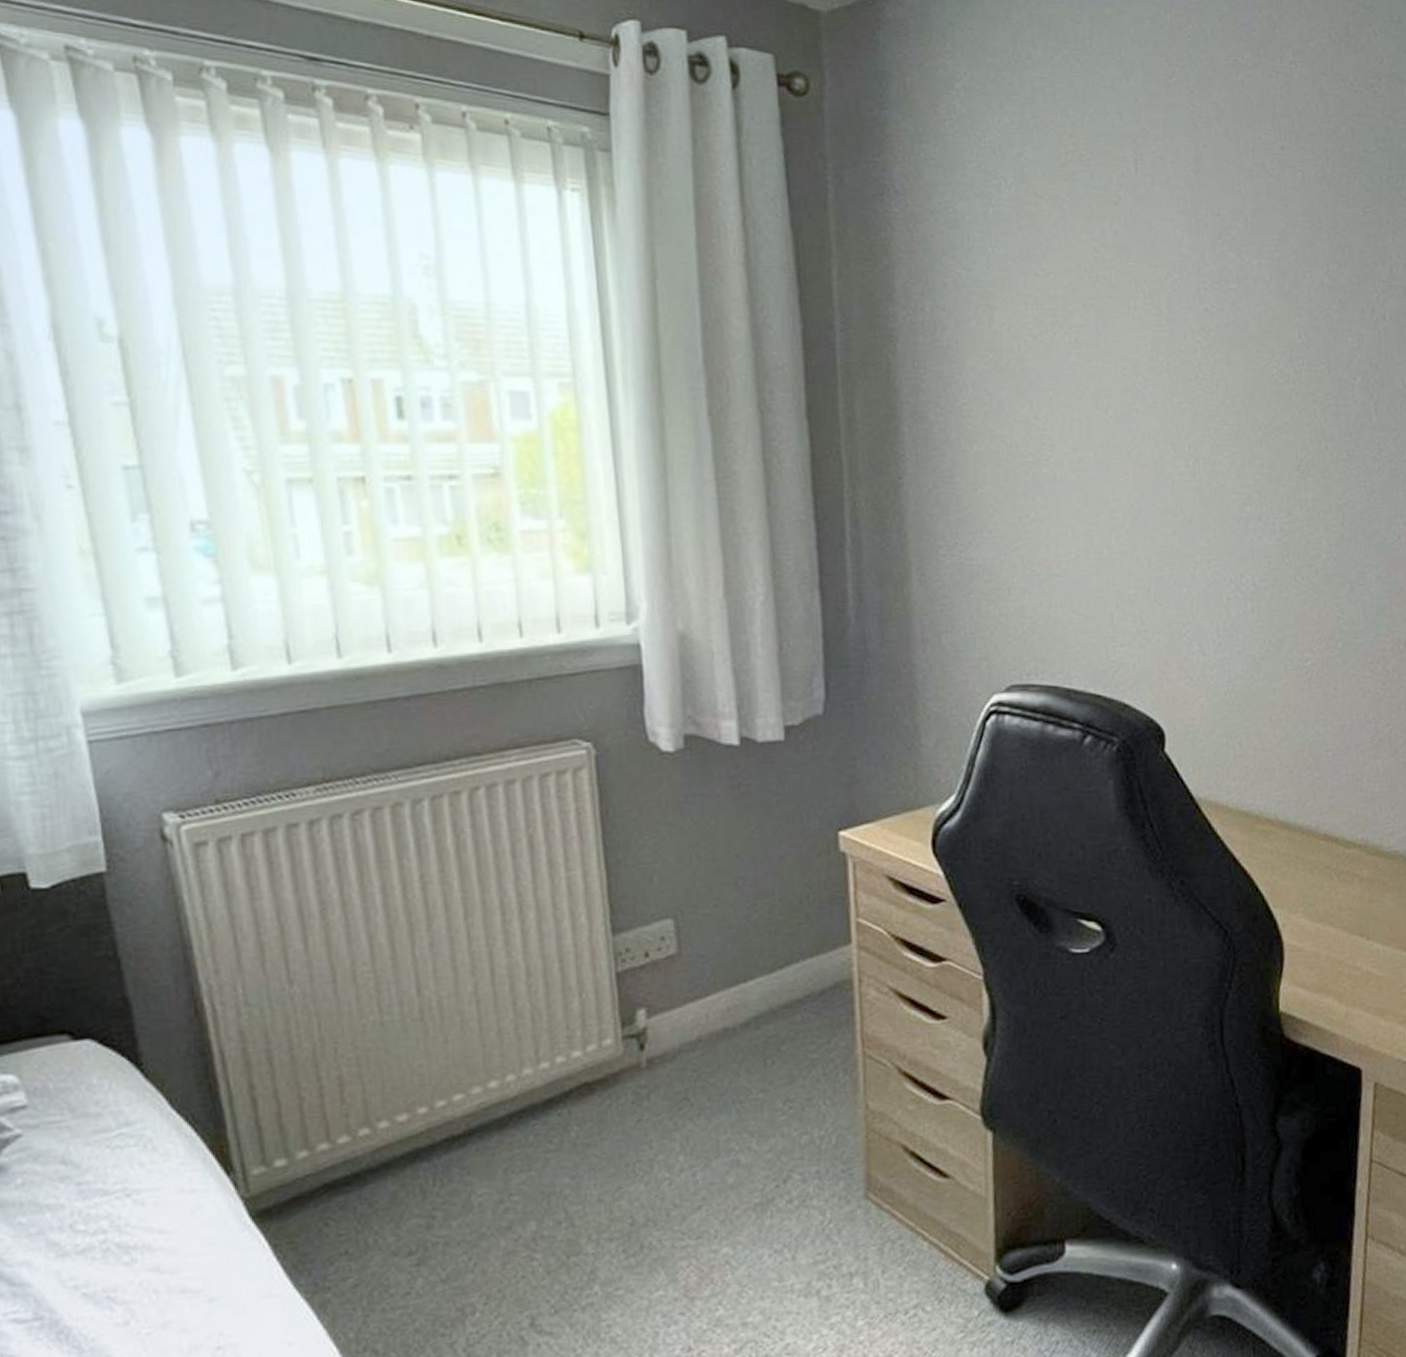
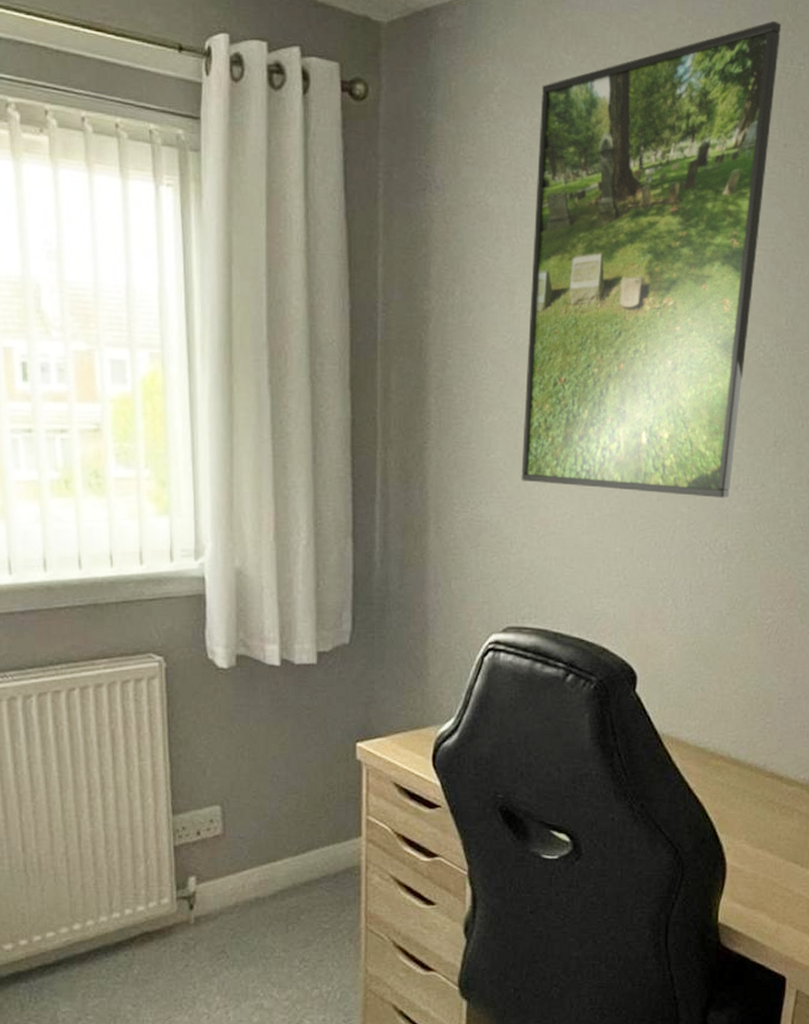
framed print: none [1009,17,1268,529] -> present [521,20,782,498]

